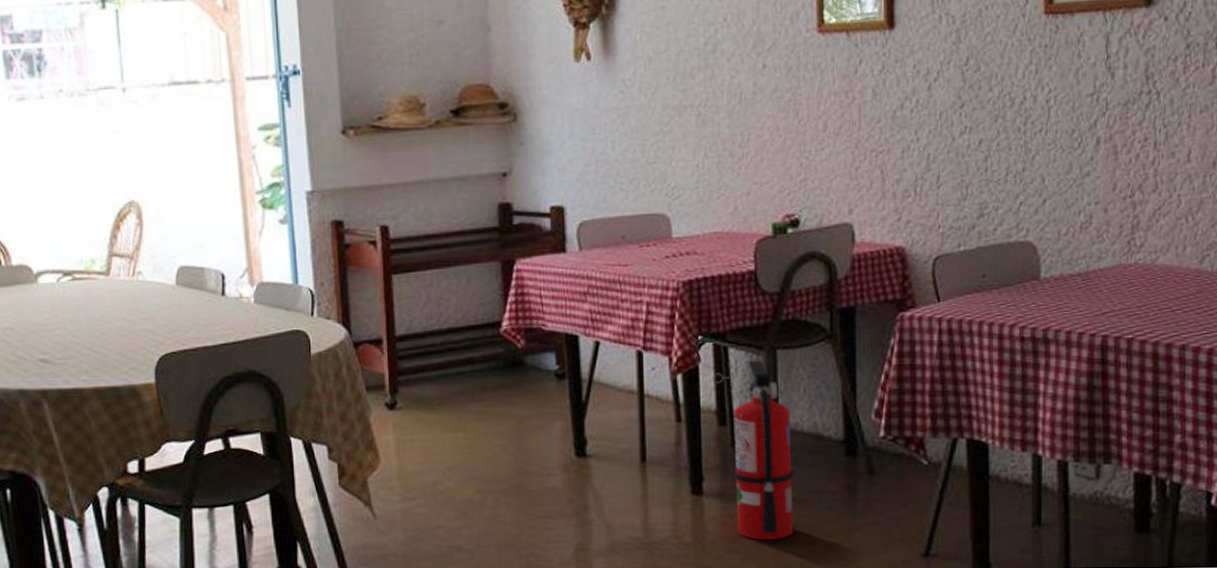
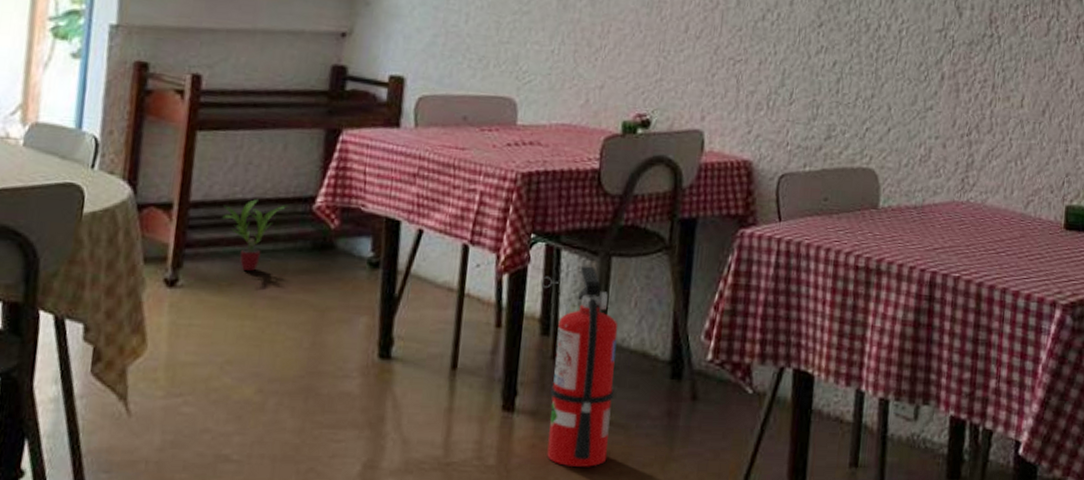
potted plant: none [423,327,480,392] -> present [221,198,290,272]

